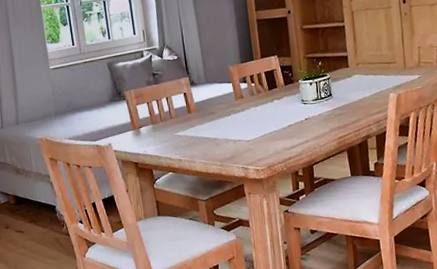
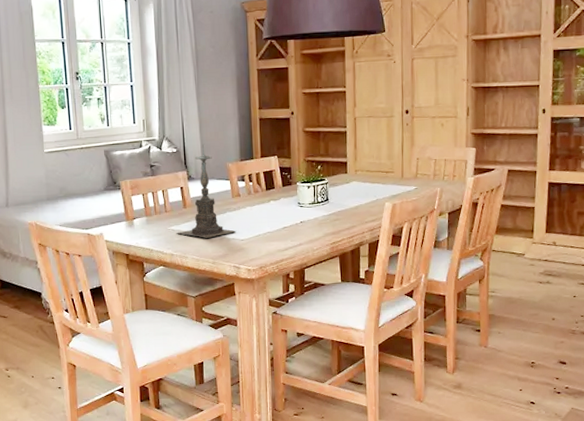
candle holder: none [182,49,241,142] -> present [176,144,236,238]

